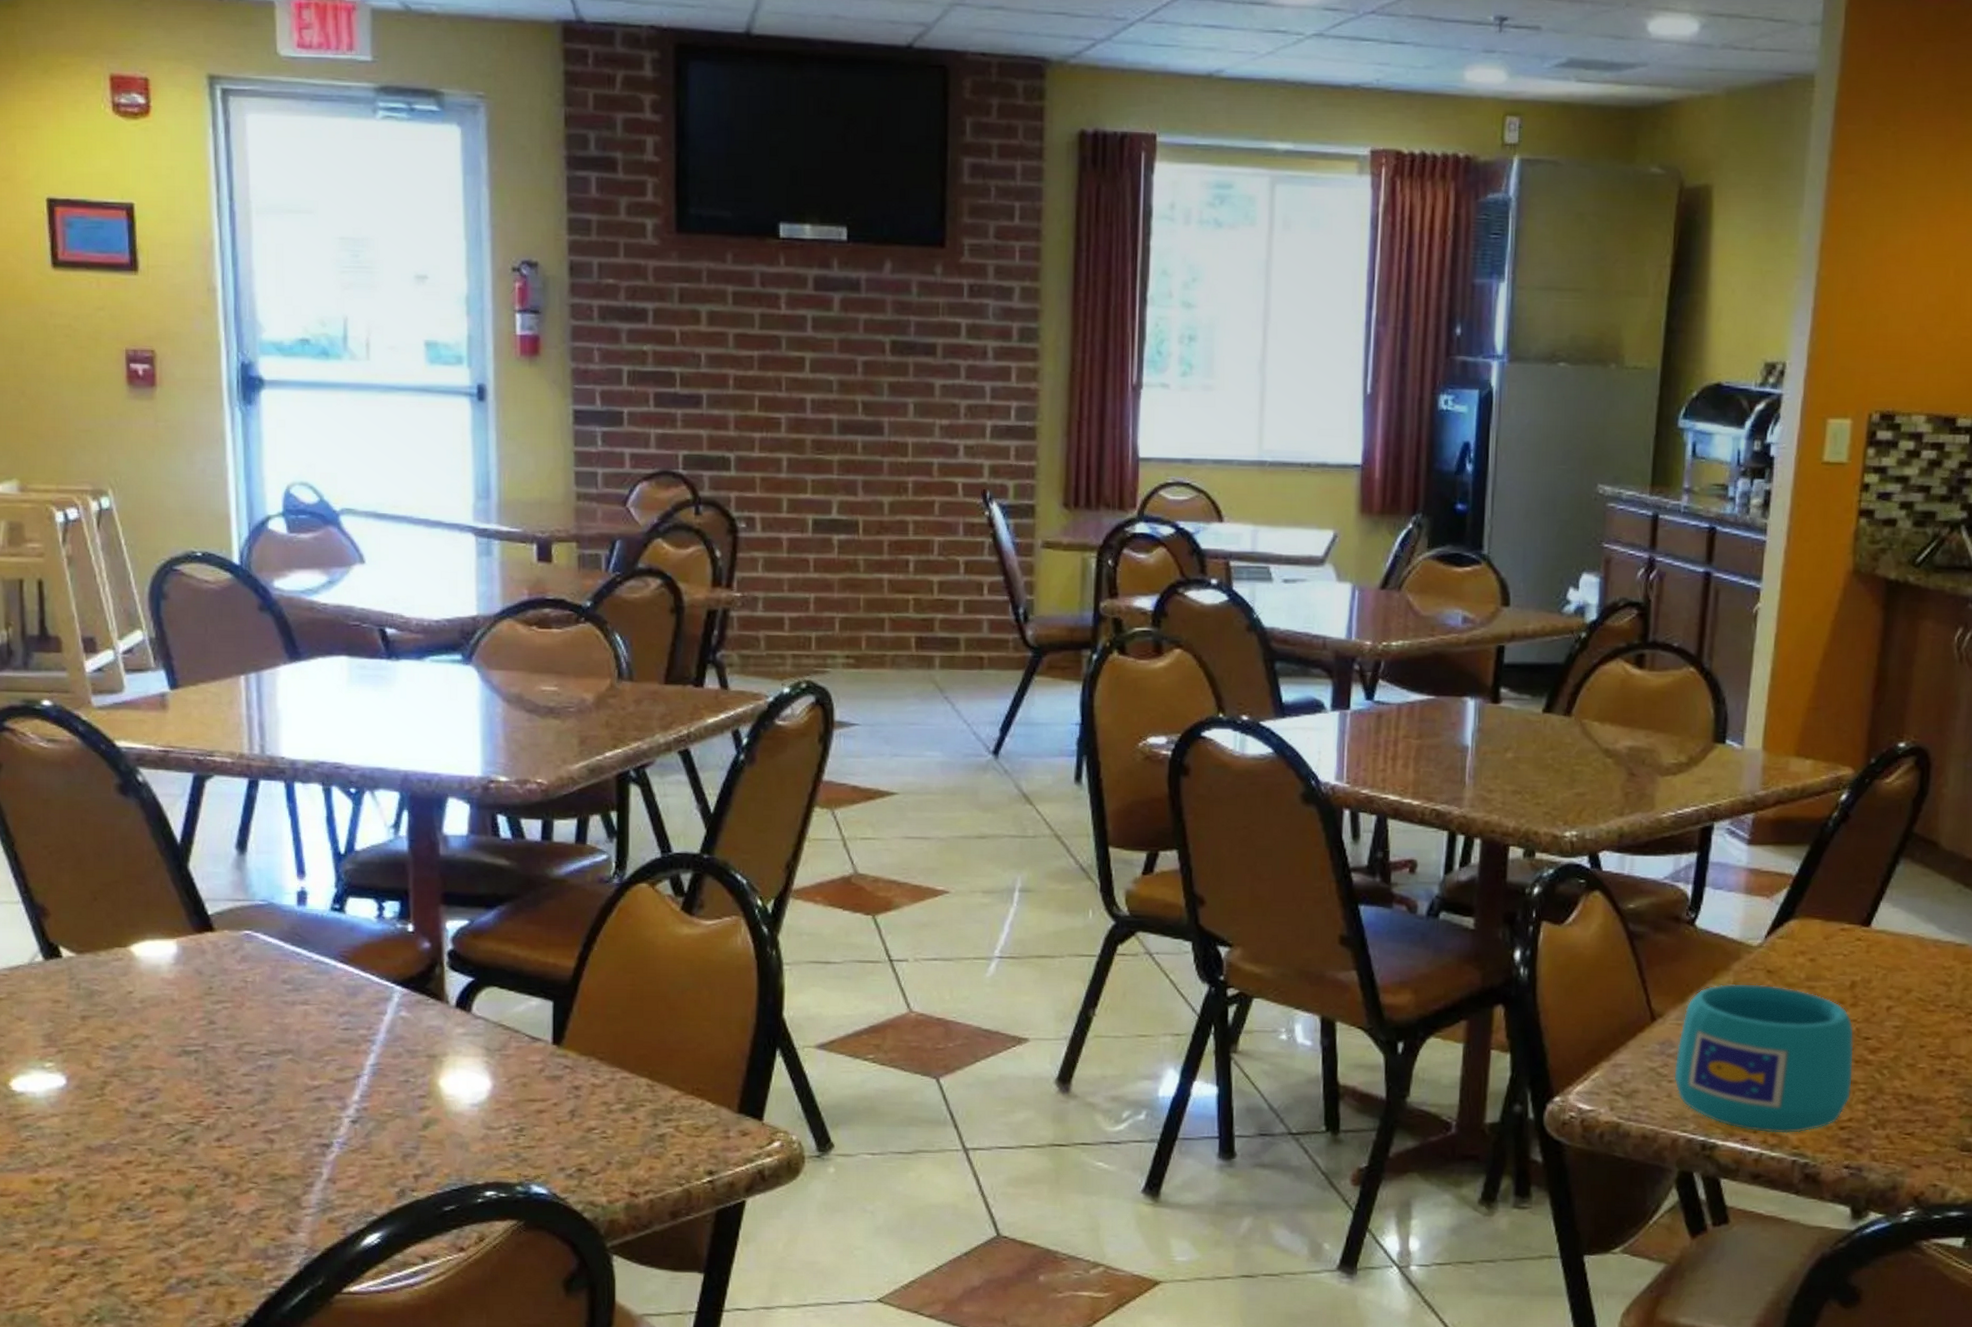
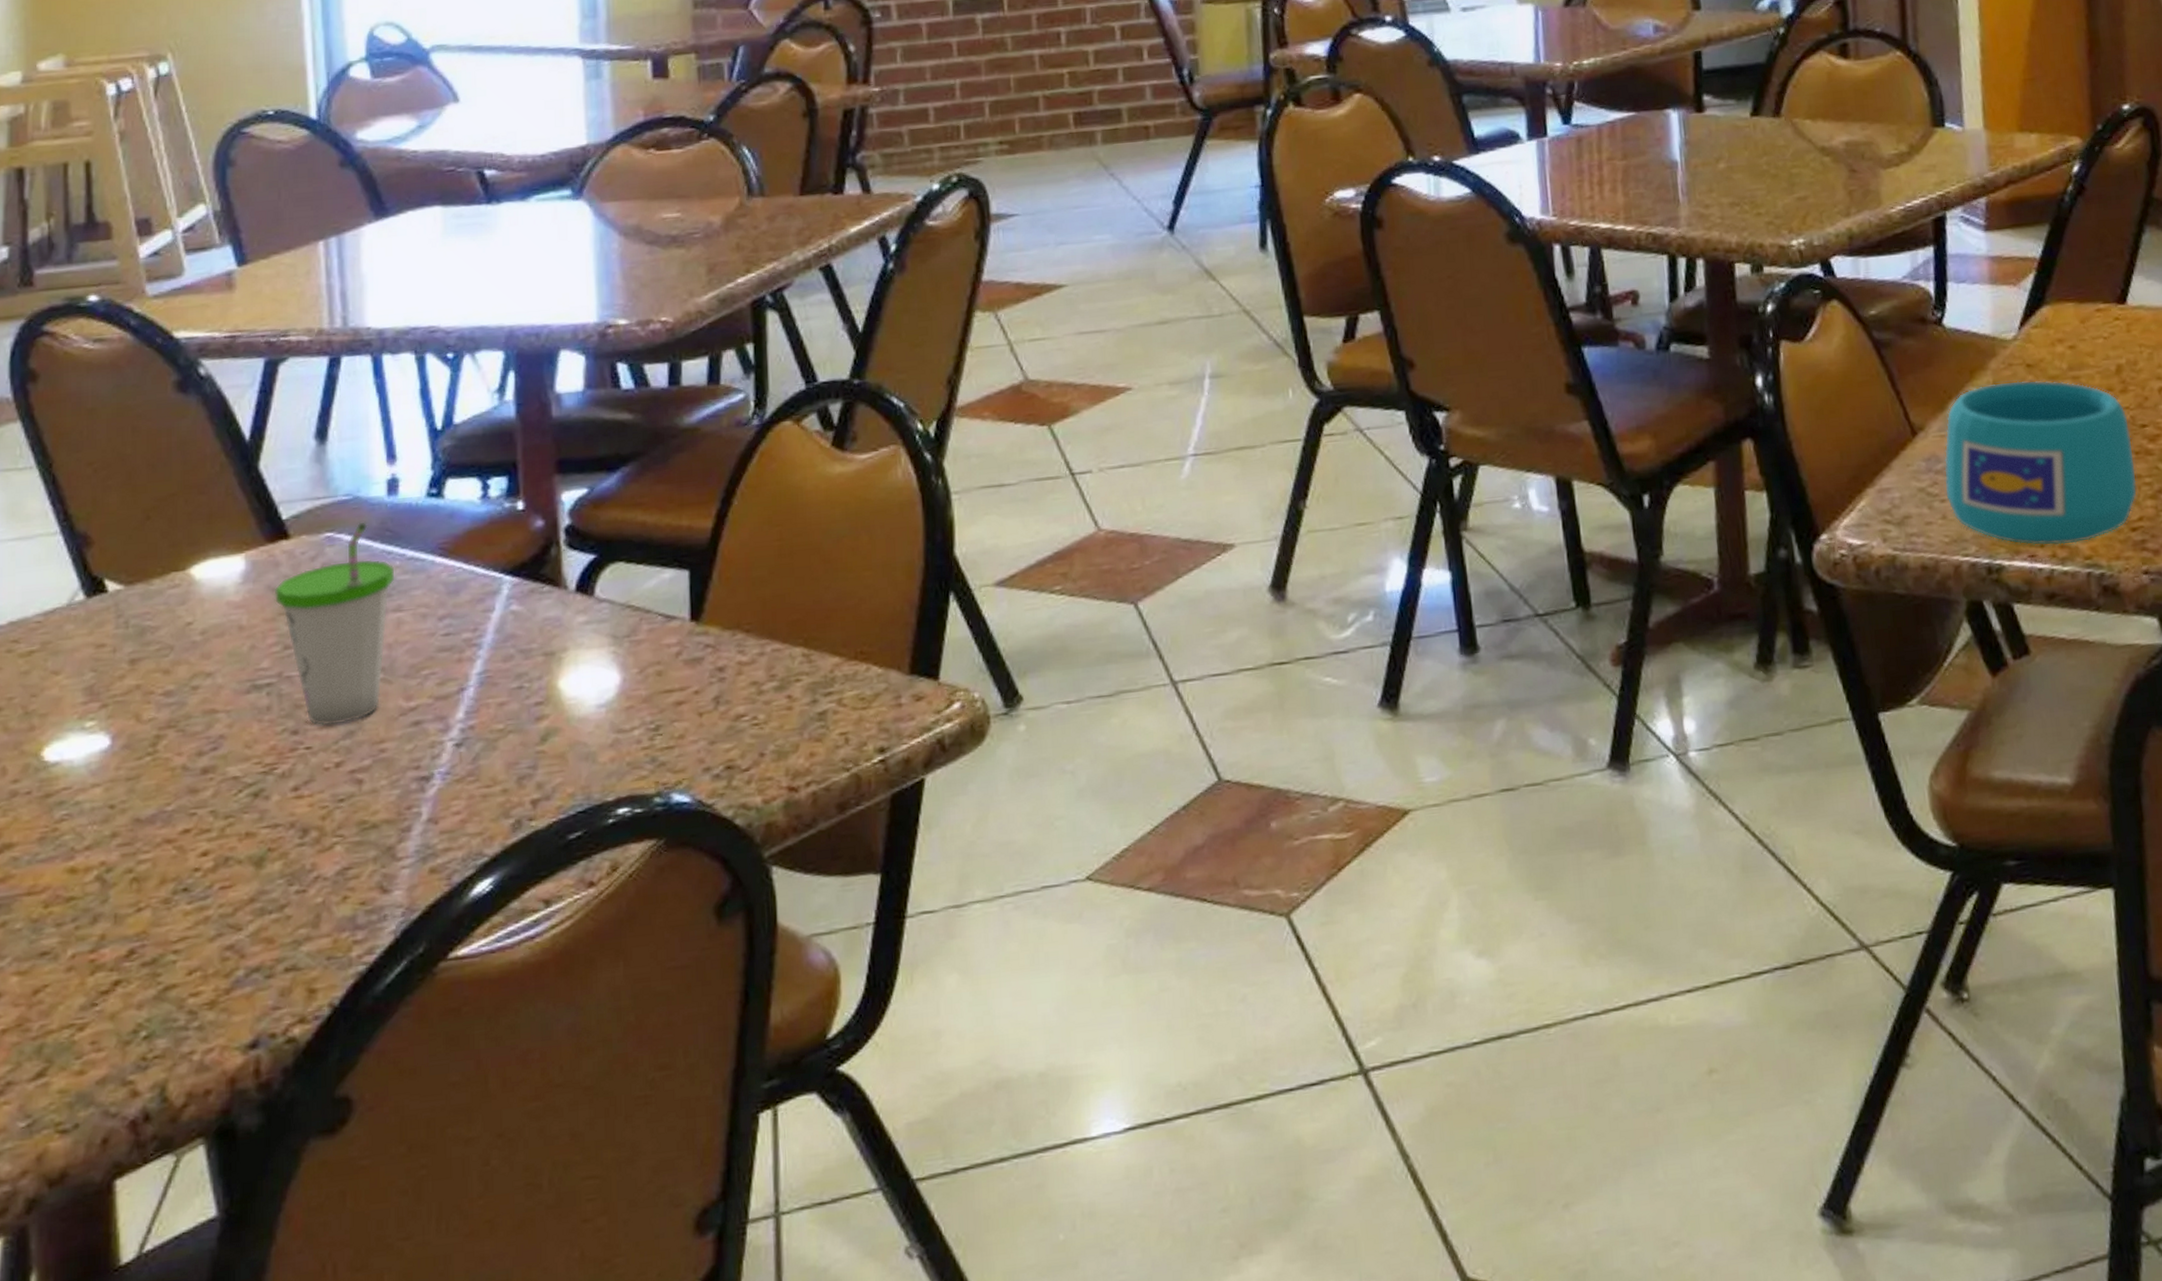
cup: none [201,925,303,1092] -> present [274,521,395,726]

